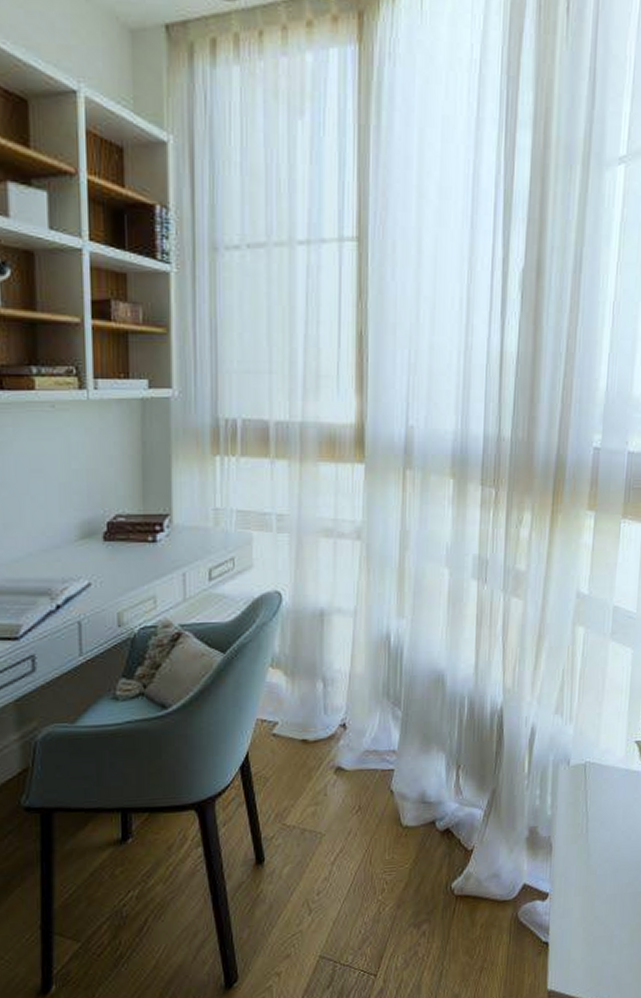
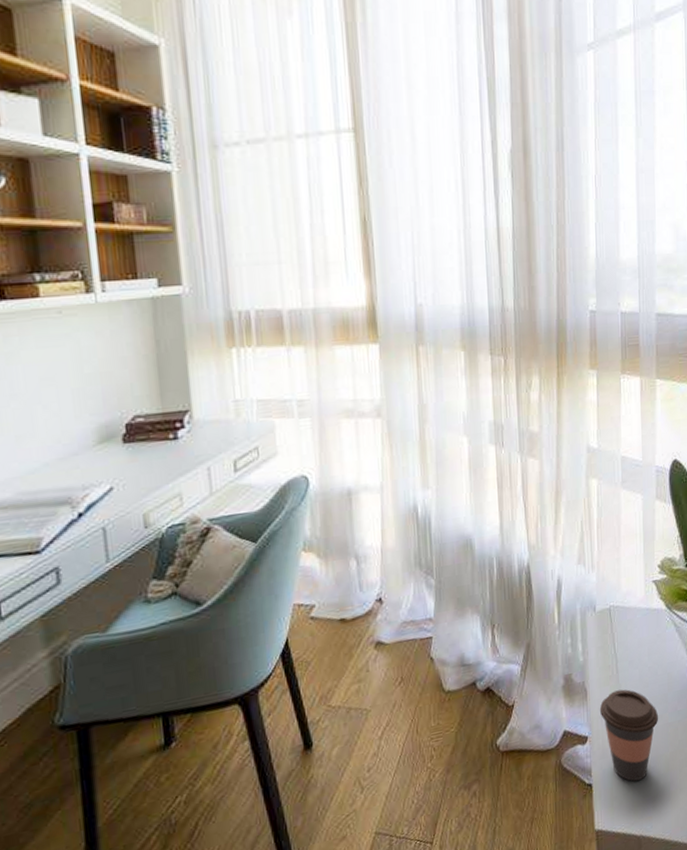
coffee cup: none [563,850,628,947] -> present [599,689,659,782]

